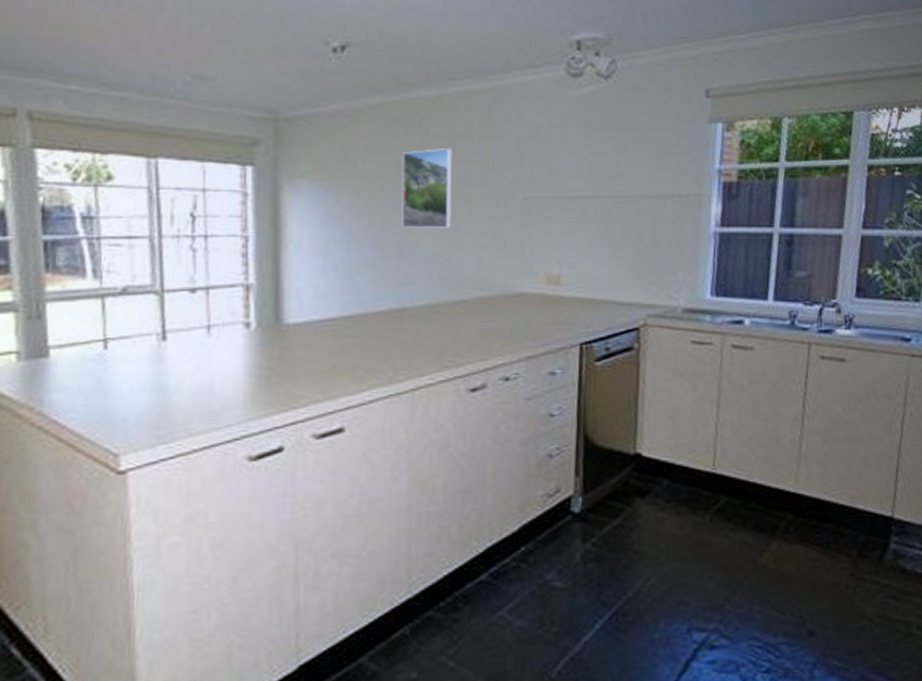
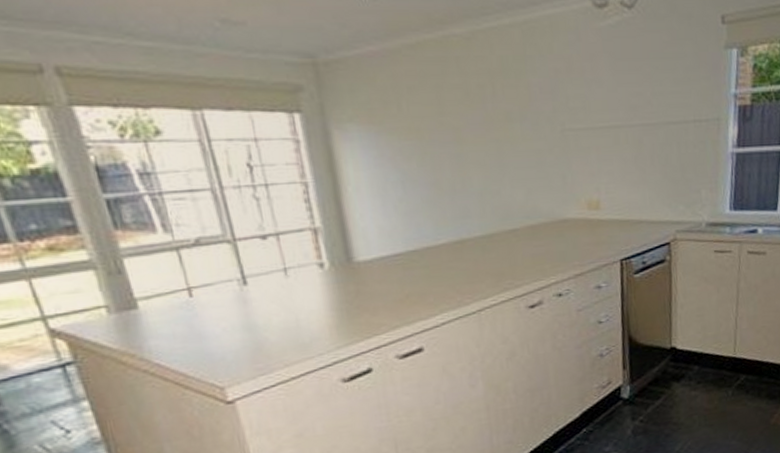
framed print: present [402,148,452,228] -> none [444,86,498,166]

